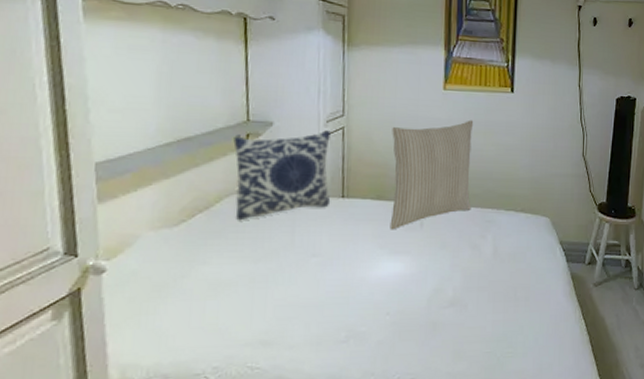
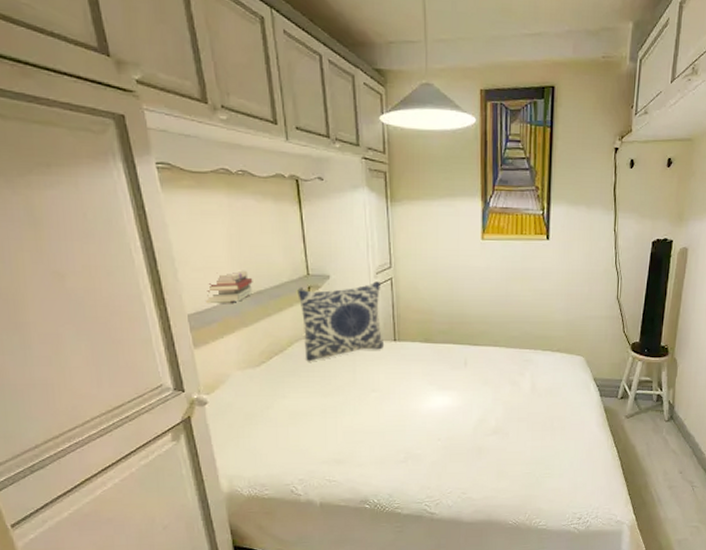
books: none [121,113,182,151] -> present [206,270,253,304]
pillow: present [390,120,474,230] -> none [435,267,511,369]

